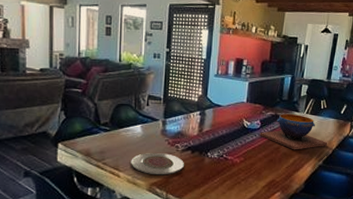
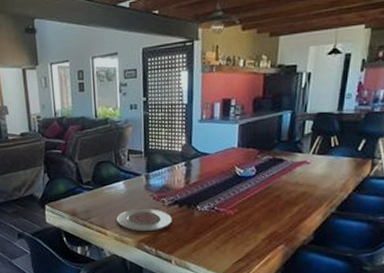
decorative bowl: present [260,113,328,150] -> none [256,155,342,197]

